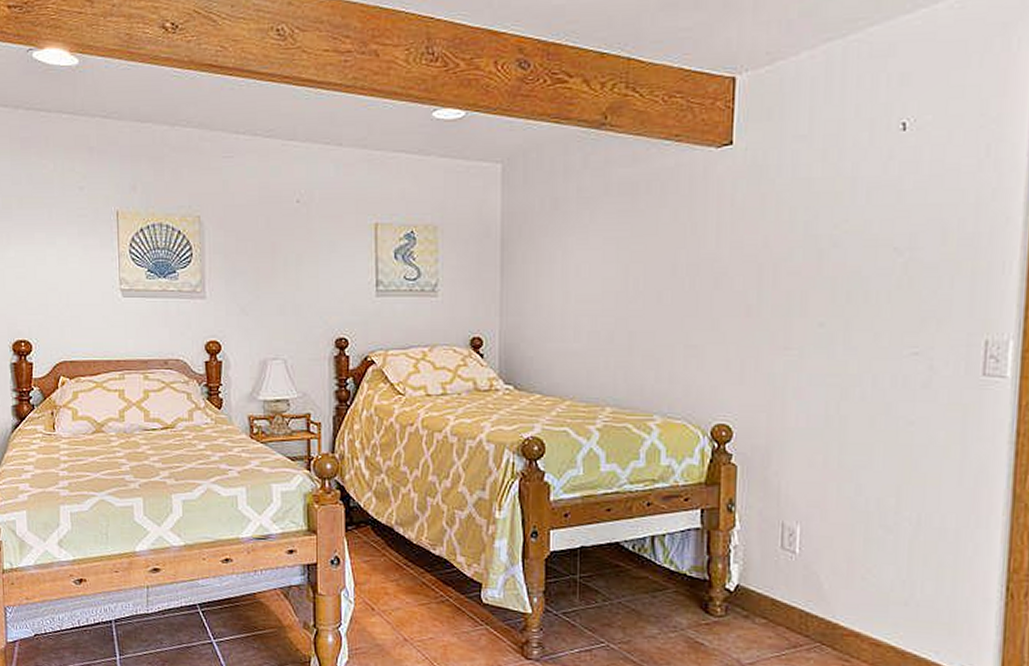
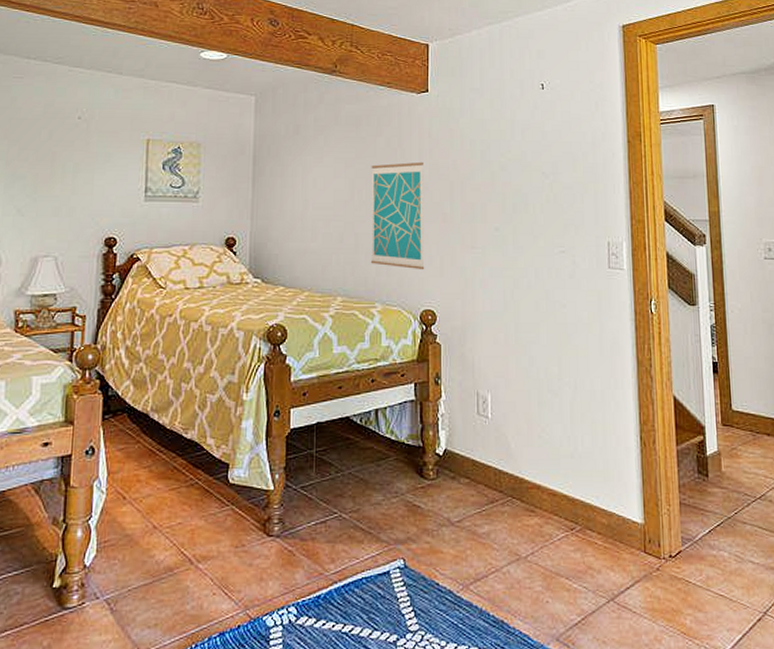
wall art: none [648,239,722,377] -> present [370,161,425,270]

